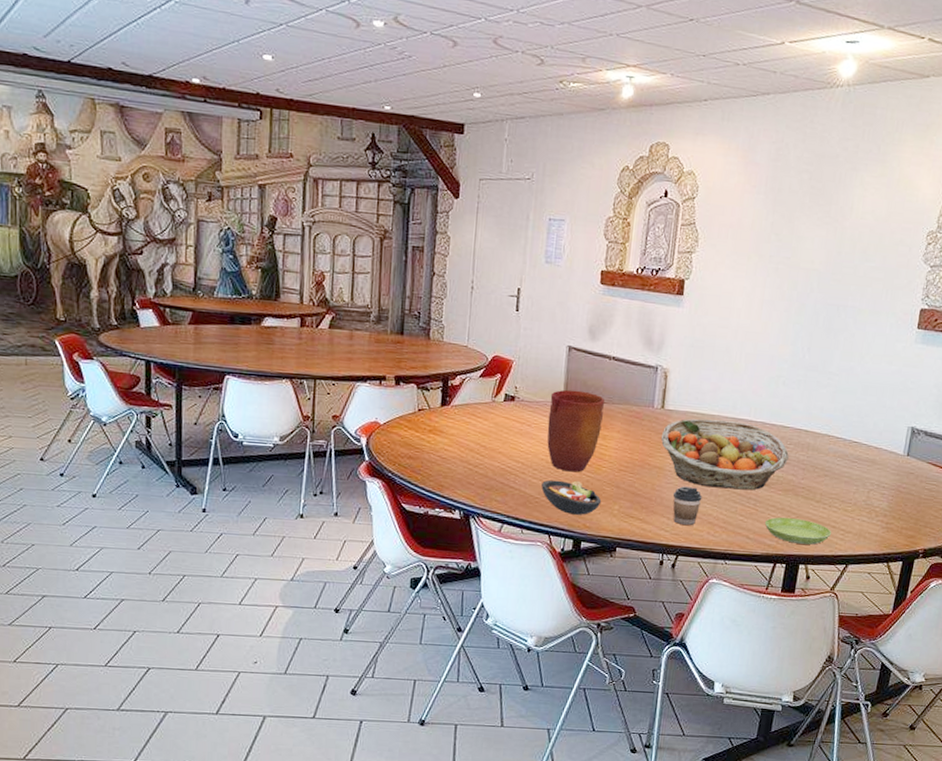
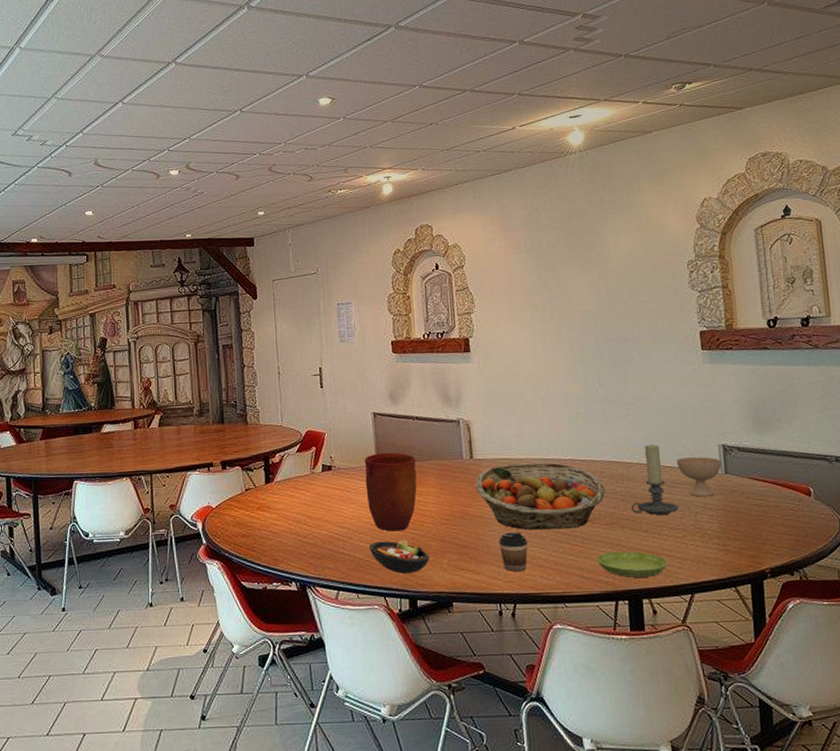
candle holder: none [809,417,855,488] -> present [631,444,679,515]
bowl: none [863,435,907,476] -> present [676,457,722,497]

